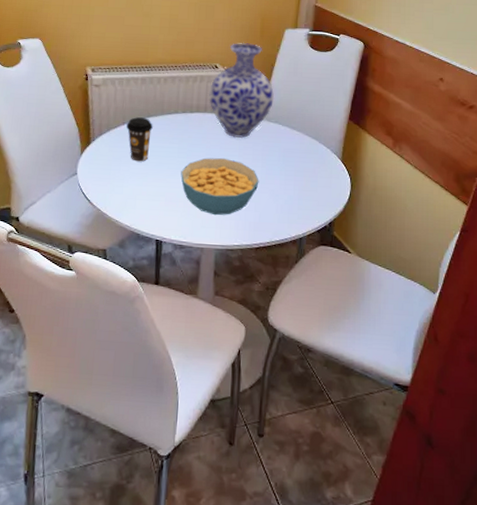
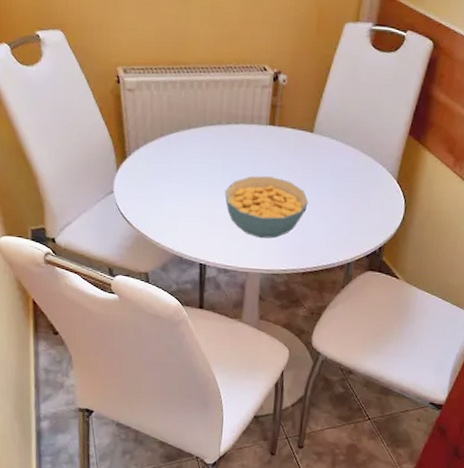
coffee cup: present [126,117,153,162] -> none [165,128,194,180]
vase: present [208,42,275,139] -> none [255,38,329,155]

